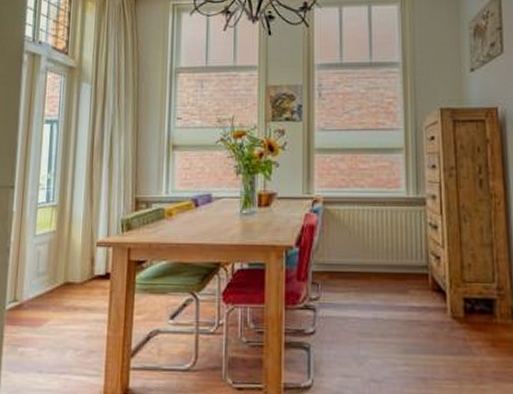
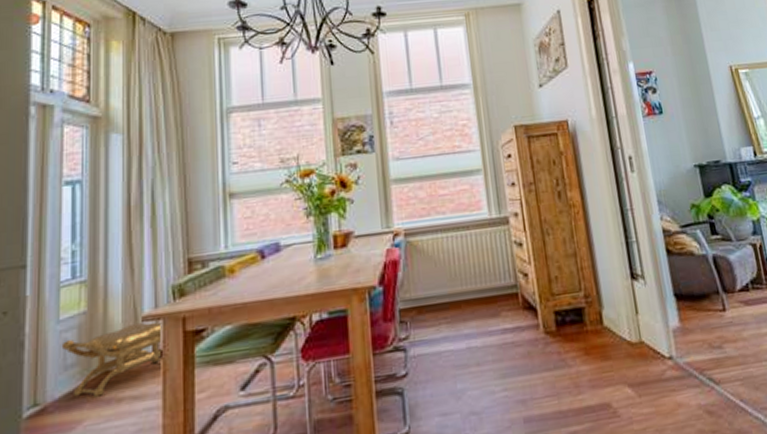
stool: none [35,246,113,304] -> present [61,321,164,399]

